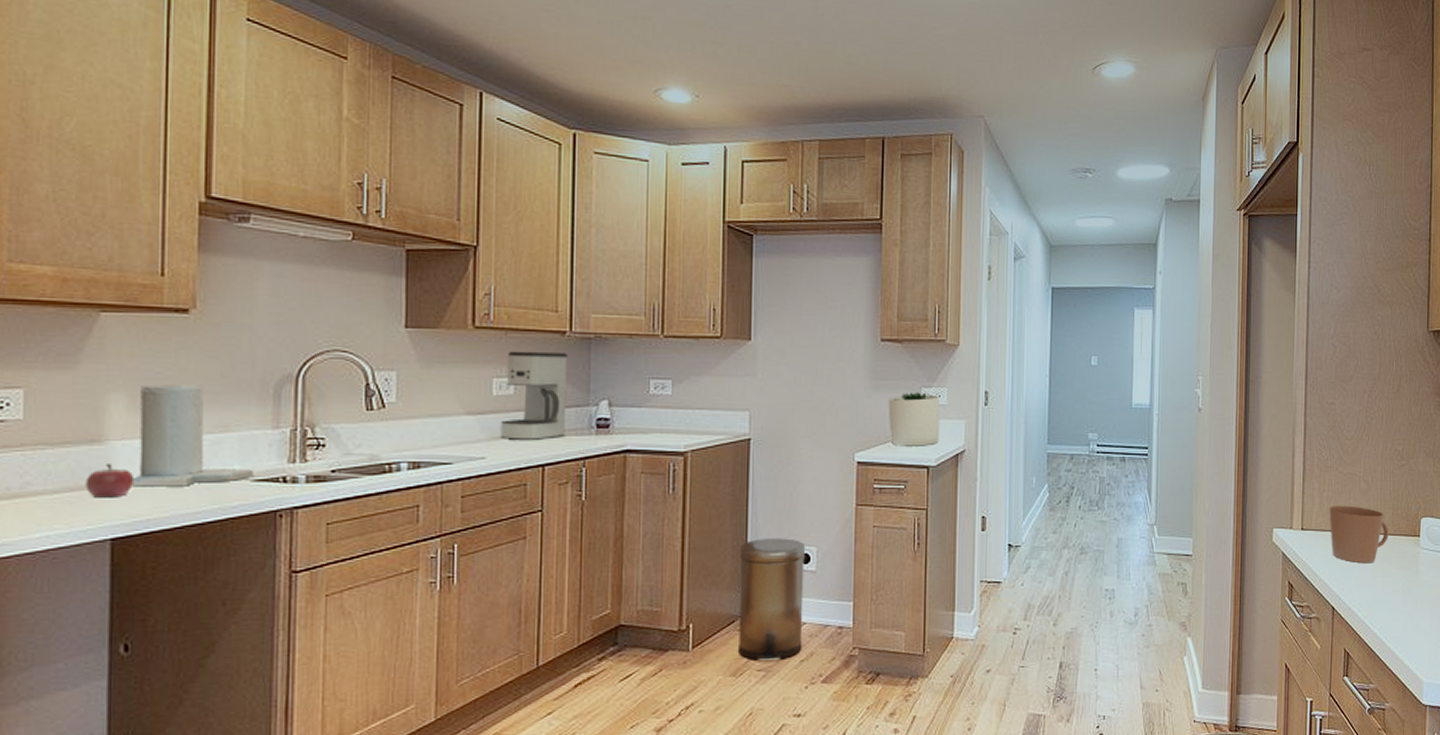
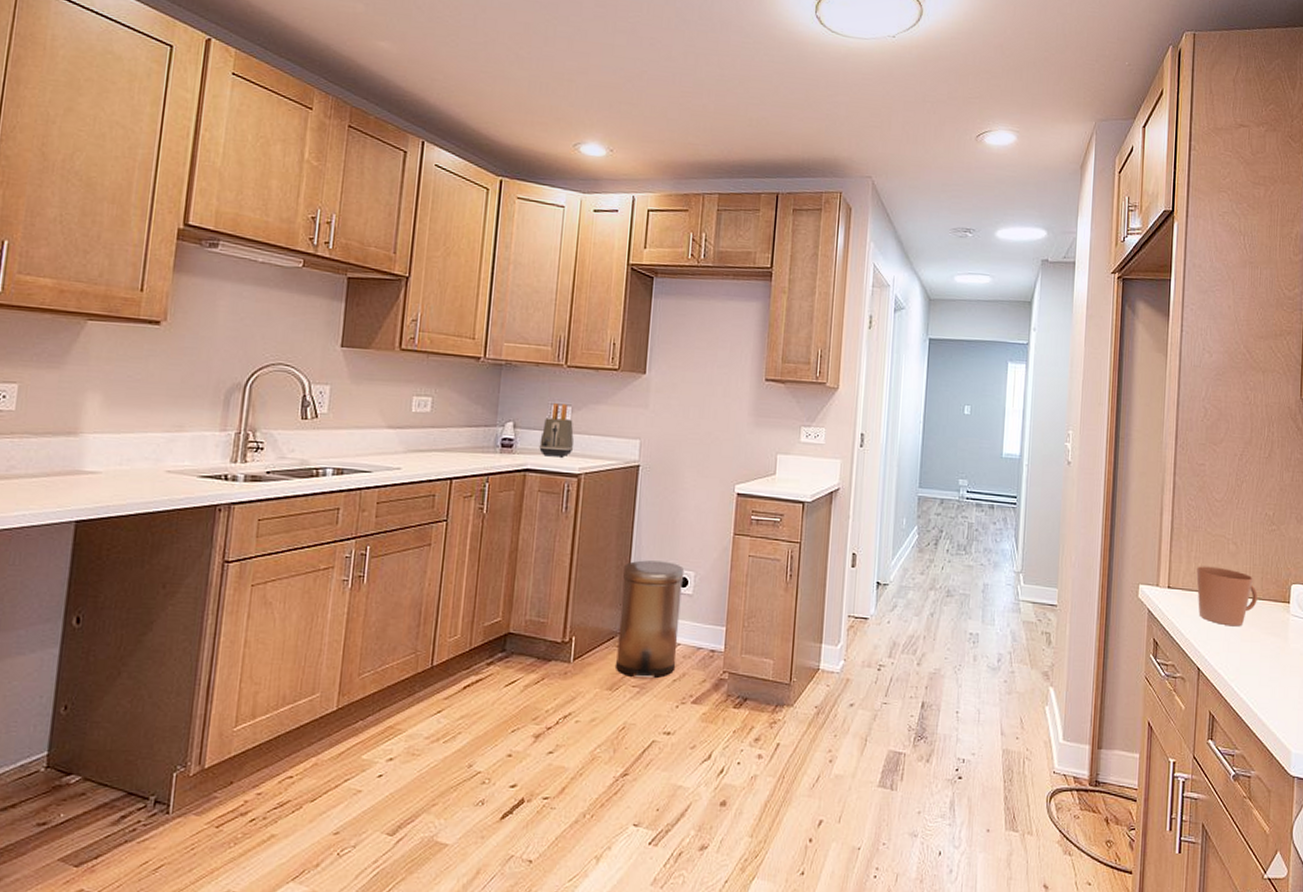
fruit: present [85,464,133,498] -> none [59,454,100,485]
paper towel: present [131,384,254,487] -> none [97,386,201,478]
coffee maker: present [502,351,568,441] -> none [416,372,481,456]
toaster: none [639,377,678,437] -> present [539,403,574,459]
planter: present [888,392,940,446] -> none [768,430,818,483]

